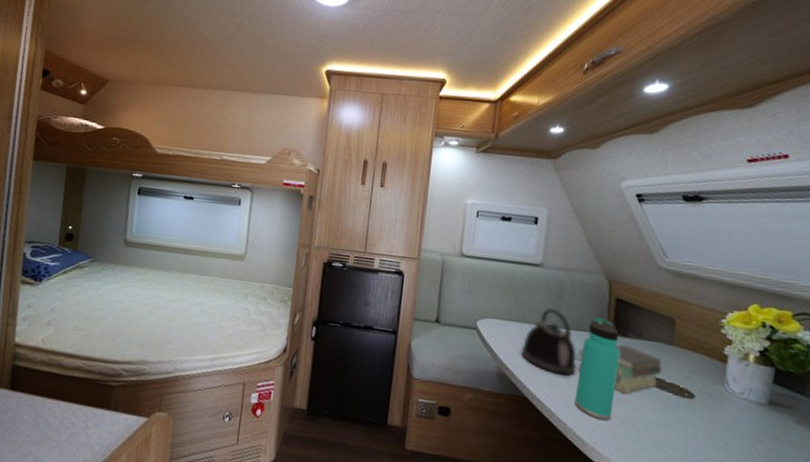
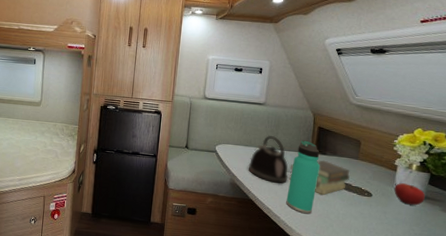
fruit: none [725,380,769,414] -> present [394,183,425,206]

